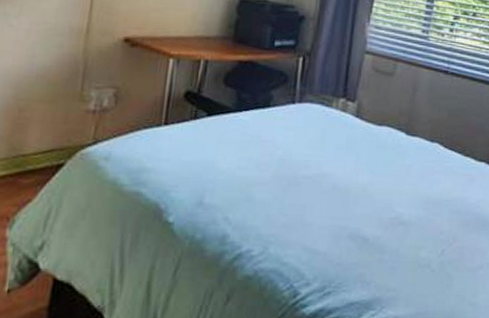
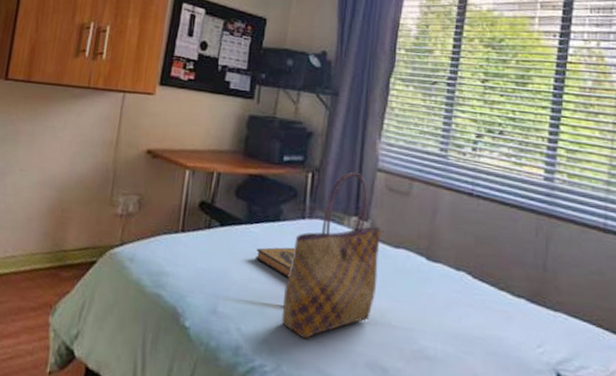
hardback book: none [244,132,285,162] -> present [256,247,296,278]
tote bag: none [269,55,368,220] -> present [281,172,382,340]

